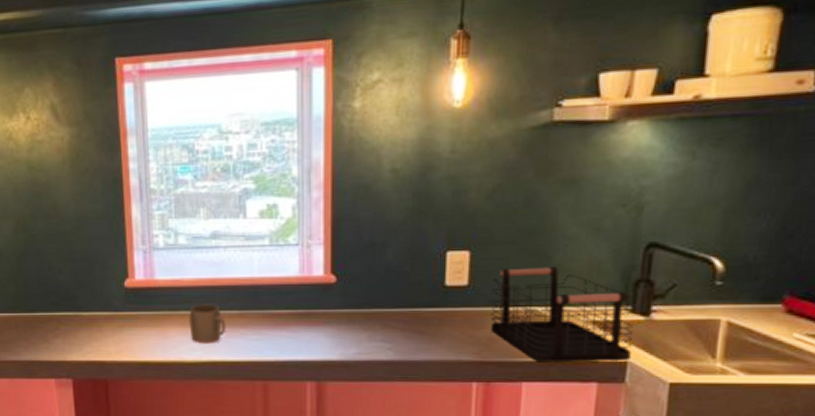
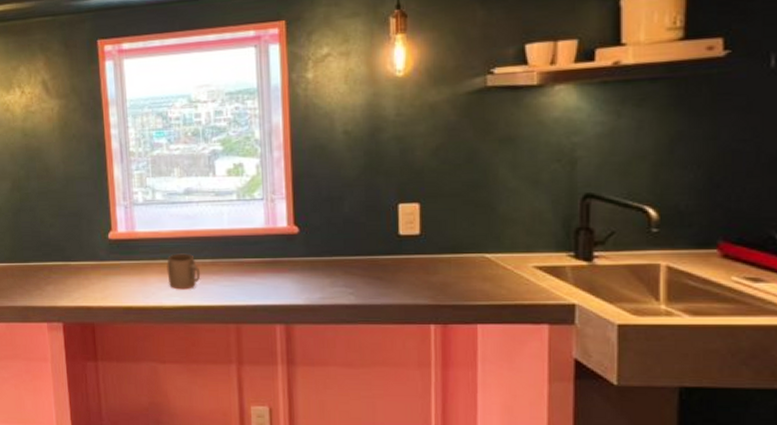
dish rack: present [491,265,634,363] -> none [441,215,579,306]

